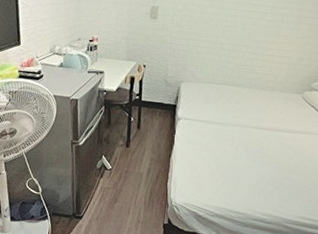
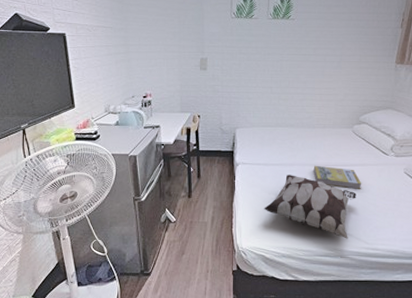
decorative pillow: none [201,135,299,207] -> present [264,175,356,239]
book: none [256,128,306,158] -> present [313,165,362,189]

